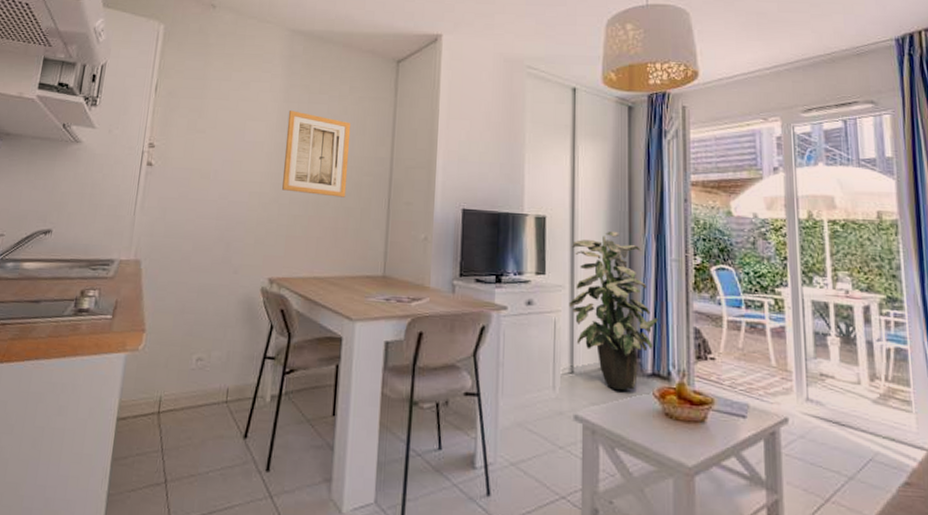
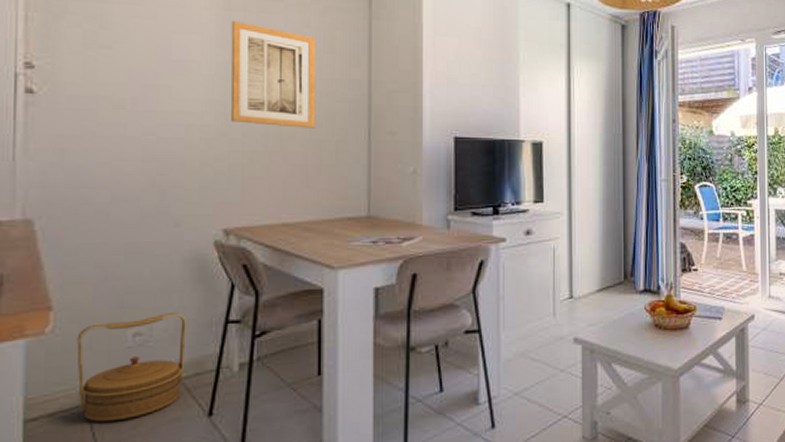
woven basket: none [154,344,235,430] -> present [76,313,186,423]
indoor plant: present [568,230,659,390] -> none [567,154,650,309]

